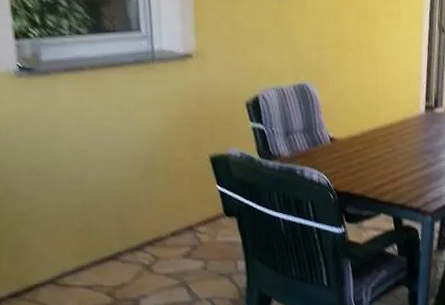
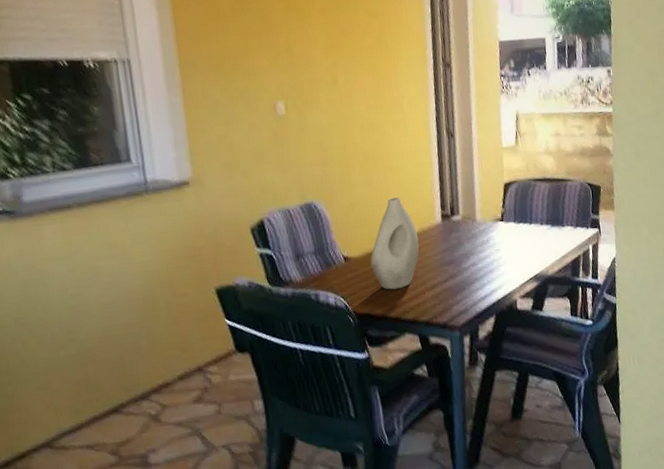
vase: none [354,86,402,172] -> present [370,197,419,290]

